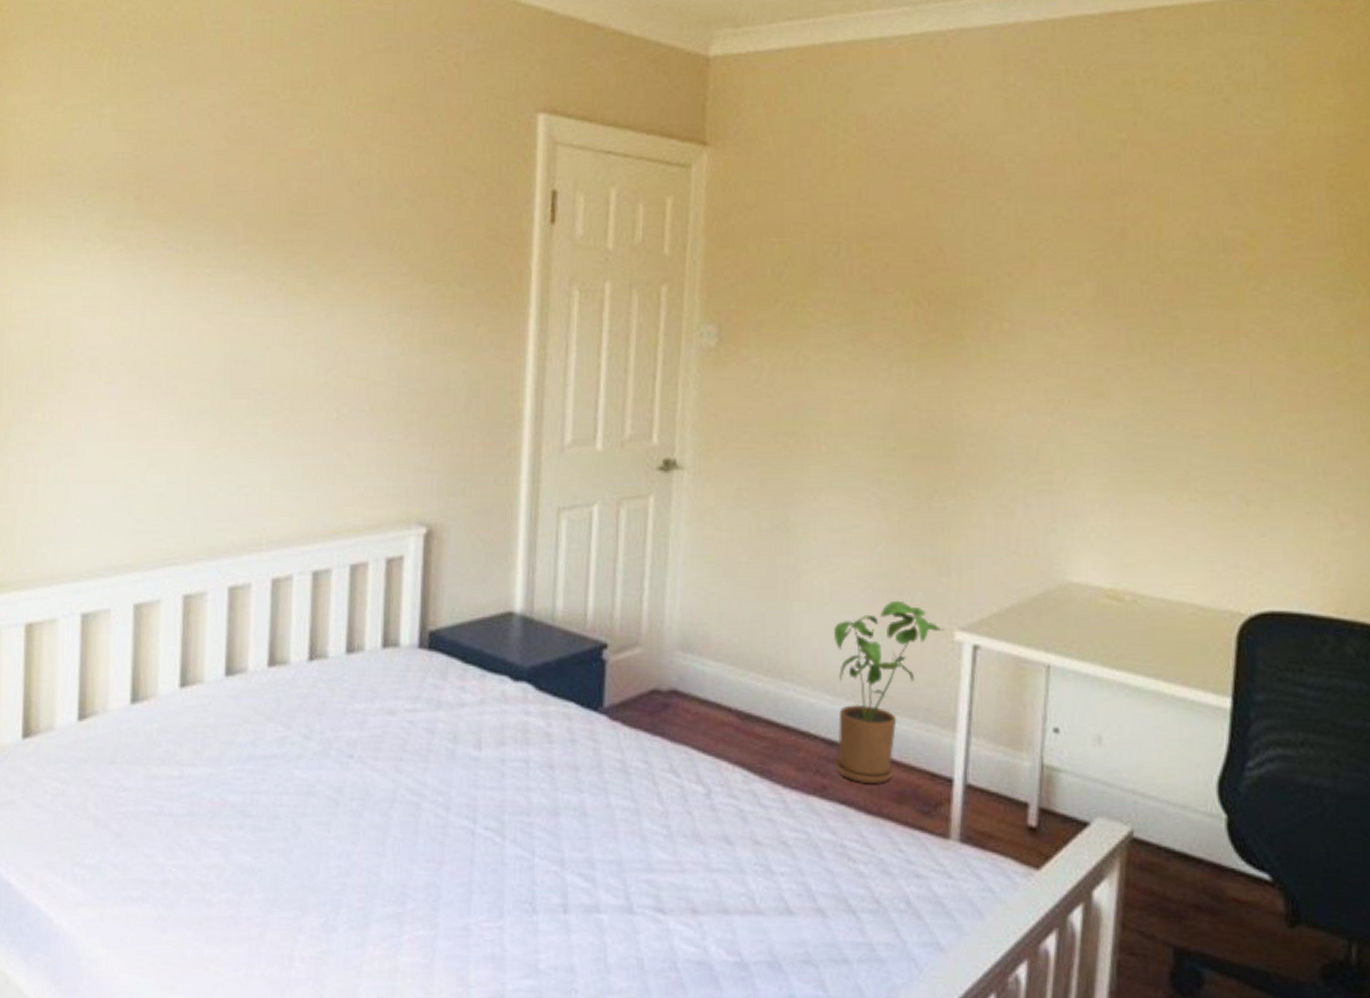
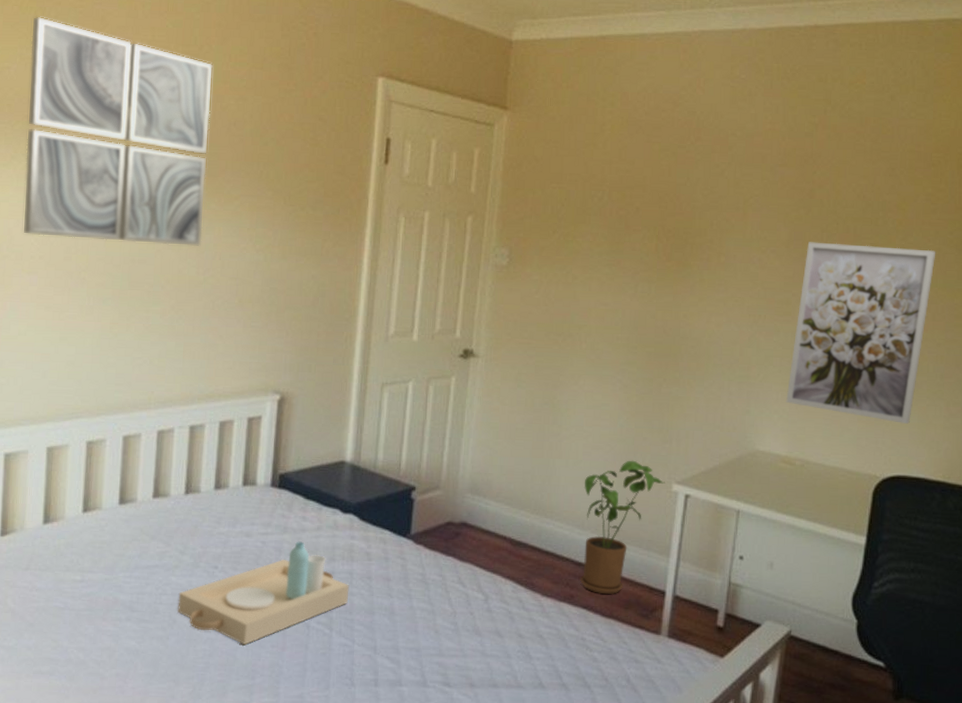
wall art: none [99,63,330,341] -> present [23,16,214,247]
serving tray: none [303,720,525,860] -> present [177,541,350,646]
wall art: none [1105,297,1304,539] -> present [786,242,936,424]

